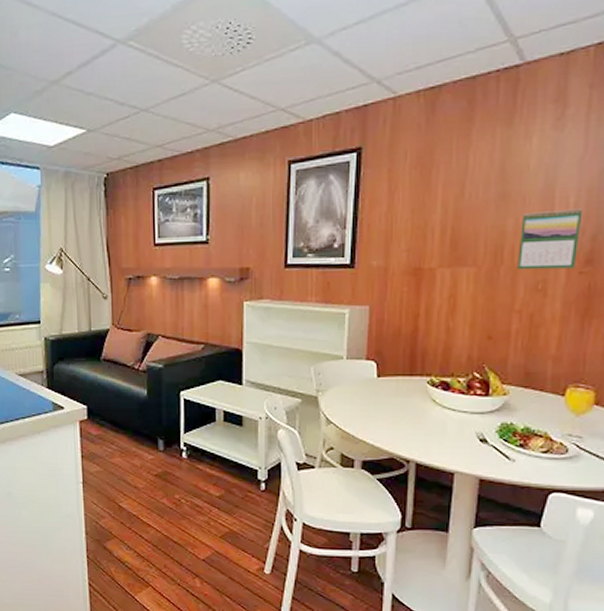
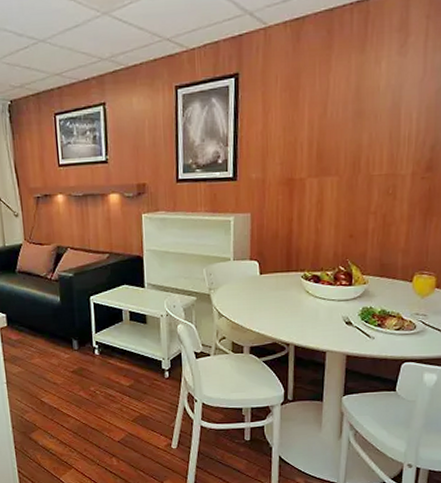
calendar: present [517,208,583,270] -> none [372,123,423,177]

